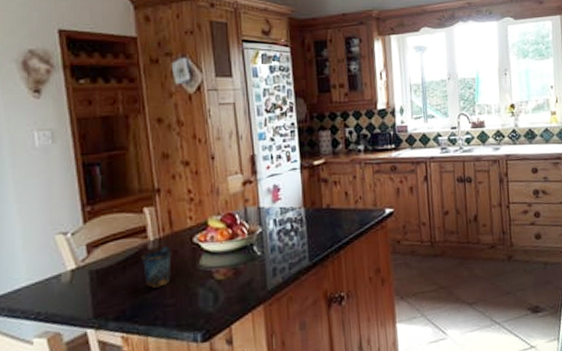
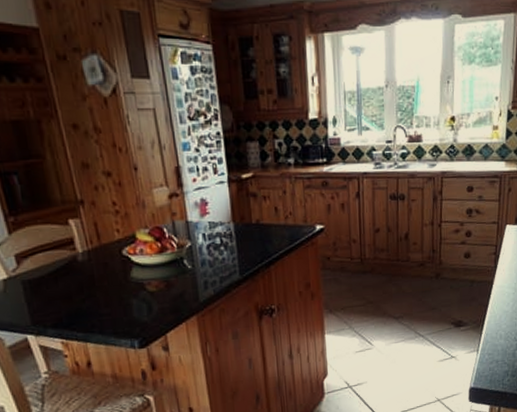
mug: present [141,246,172,288] -> none [72,258,104,298]

